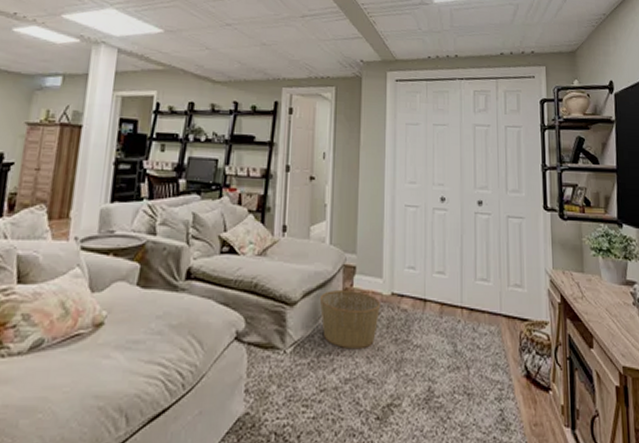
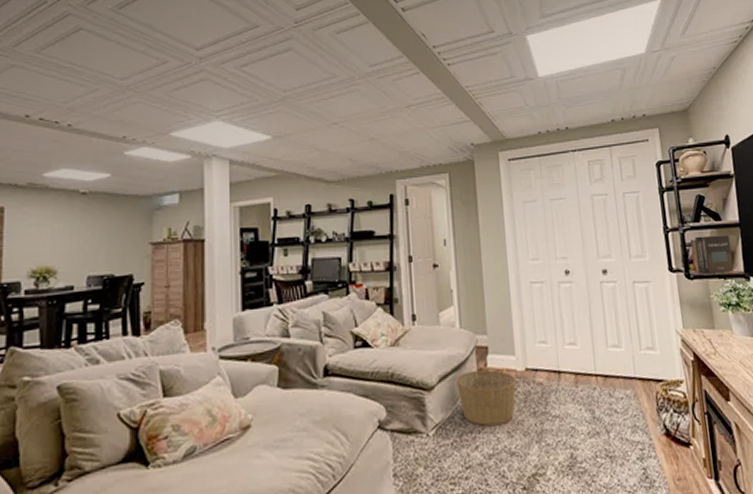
books: none [567,177,608,217] -> present [690,234,734,274]

